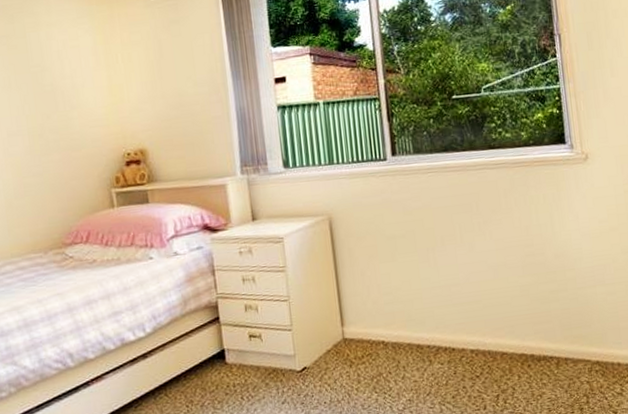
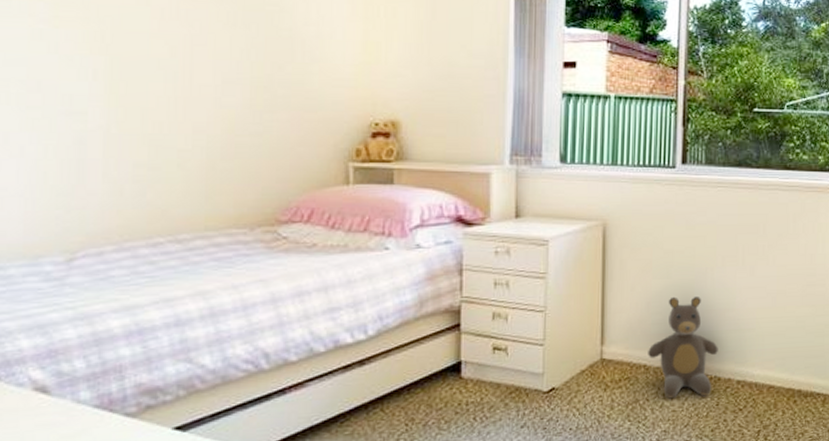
teddy bear: none [384,275,449,370] -> present [648,296,718,399]

